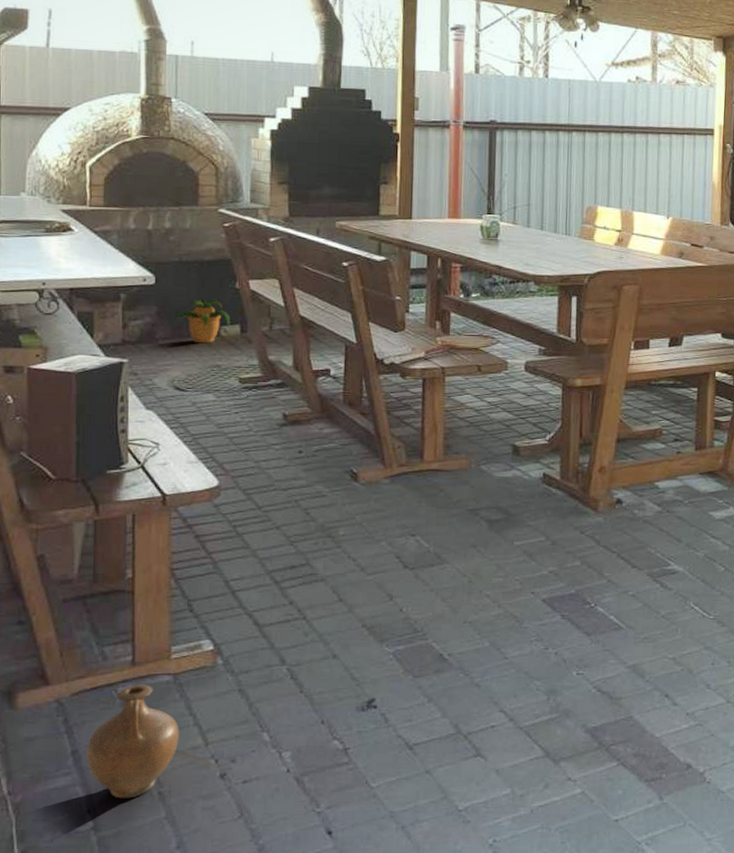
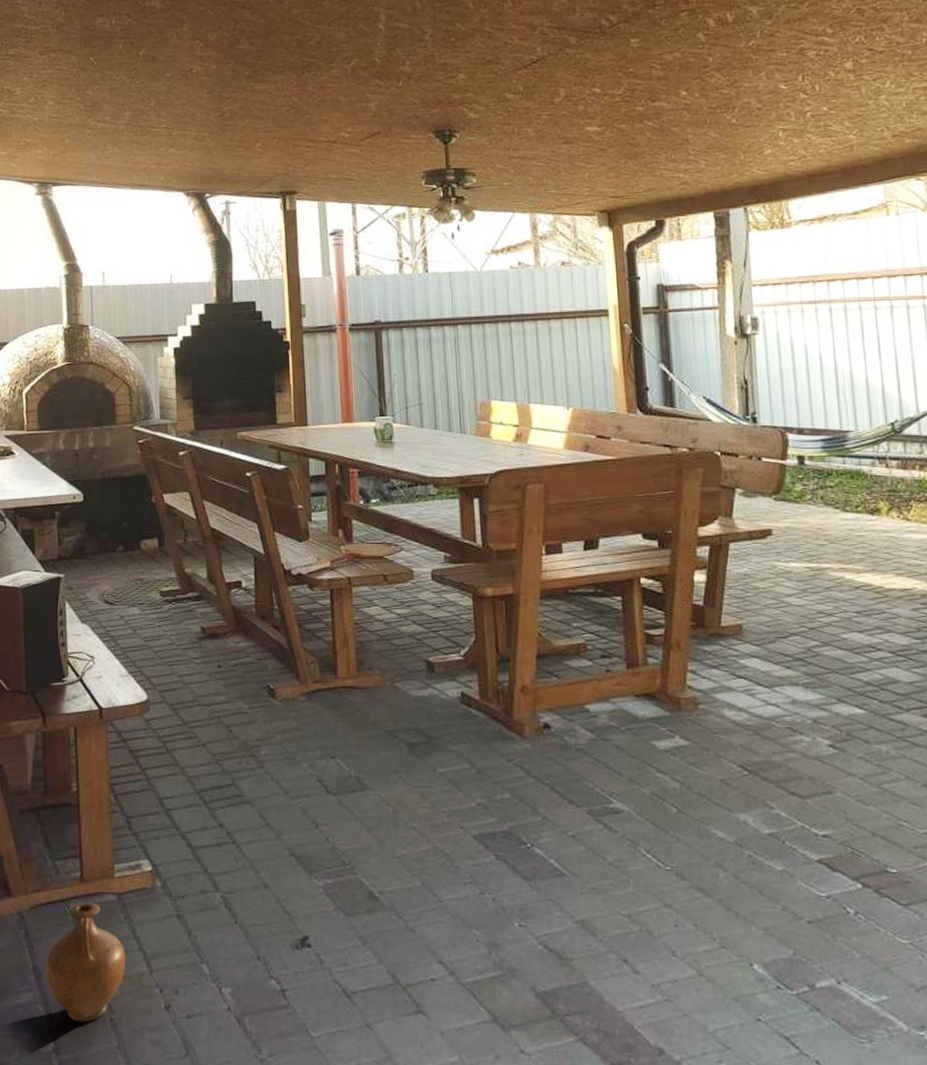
potted plant: present [173,298,231,344] -> none [100,513,150,558]

